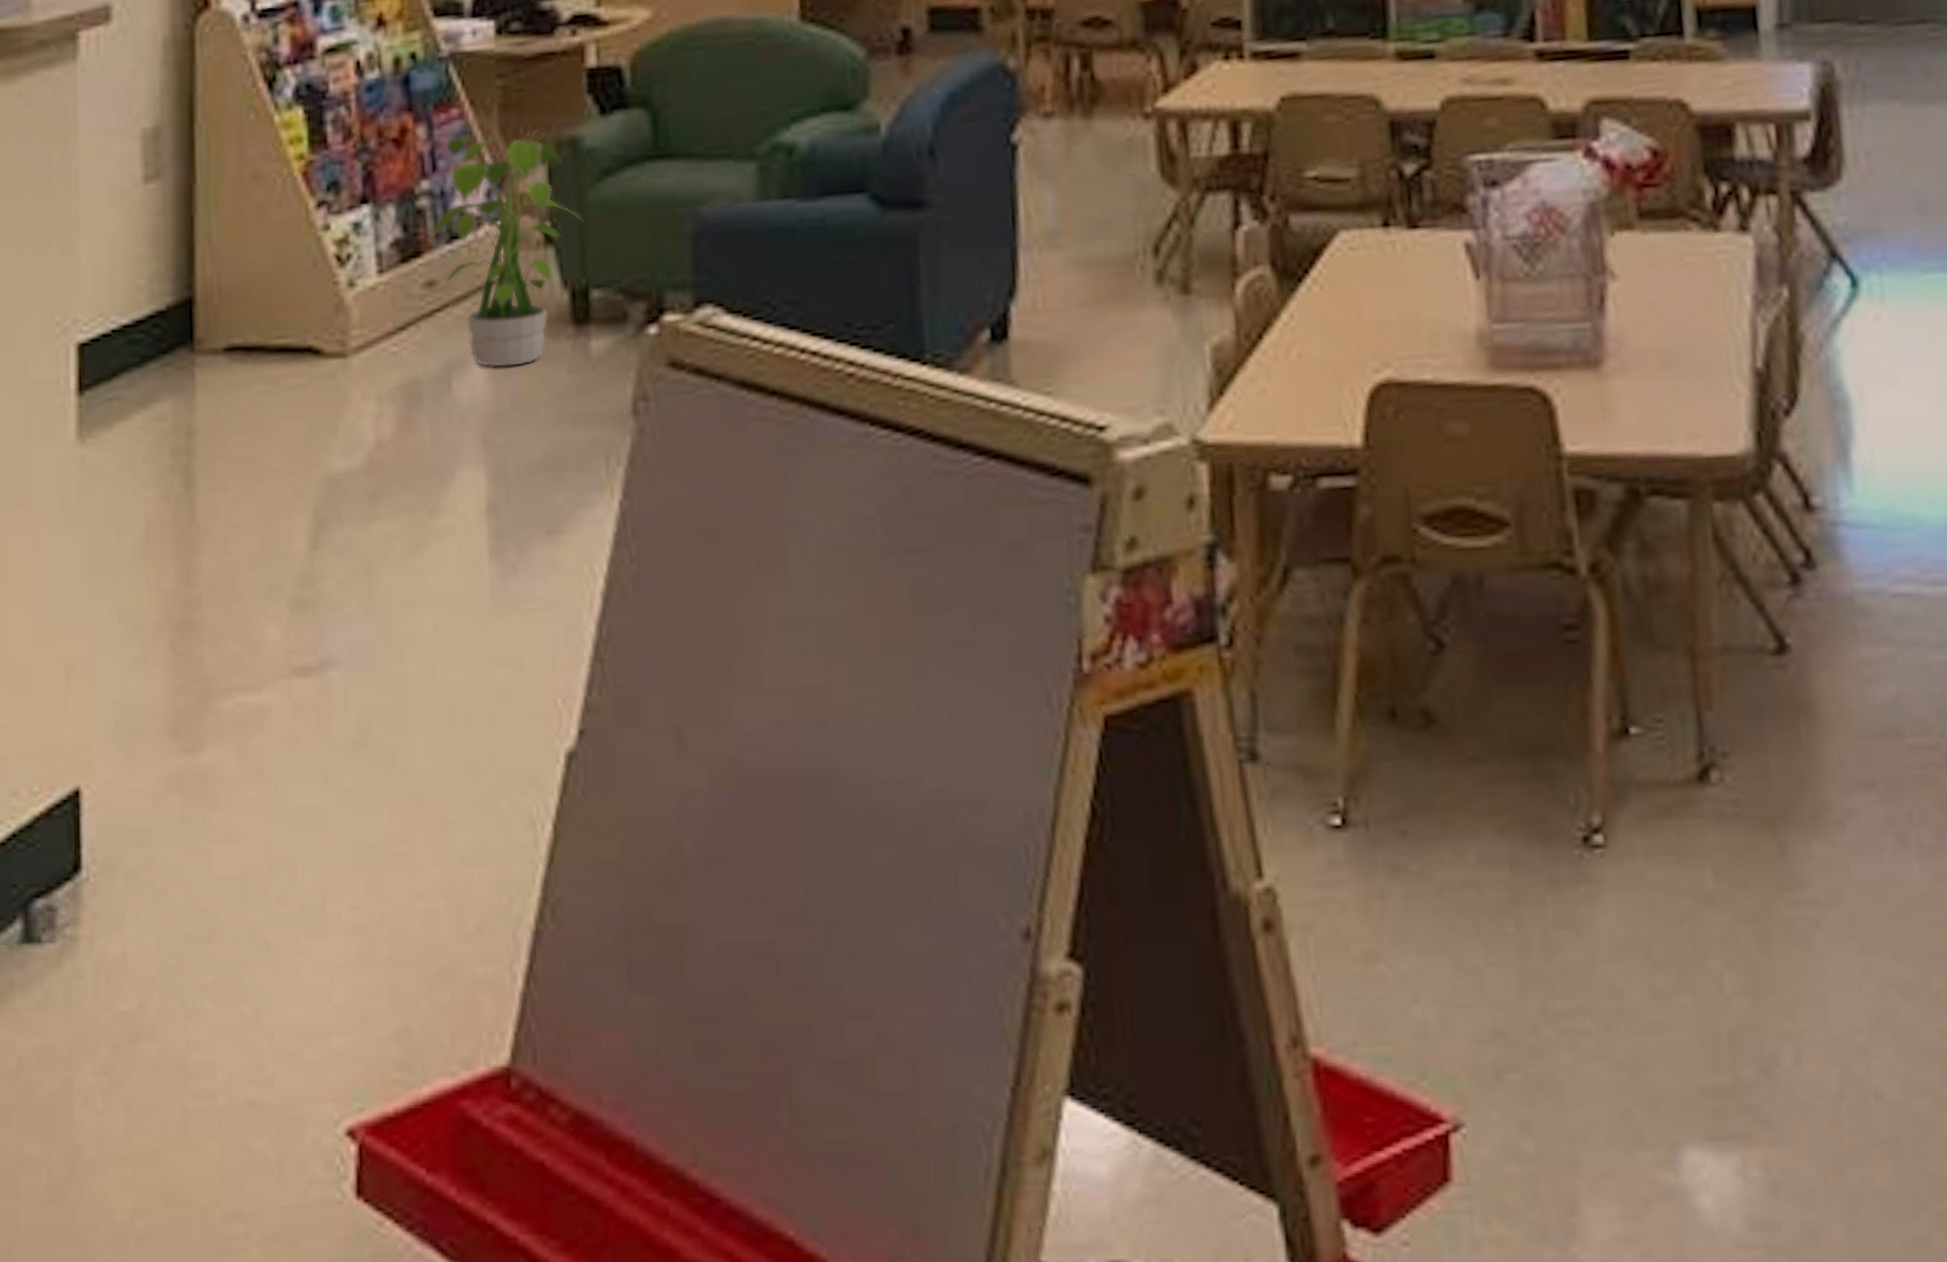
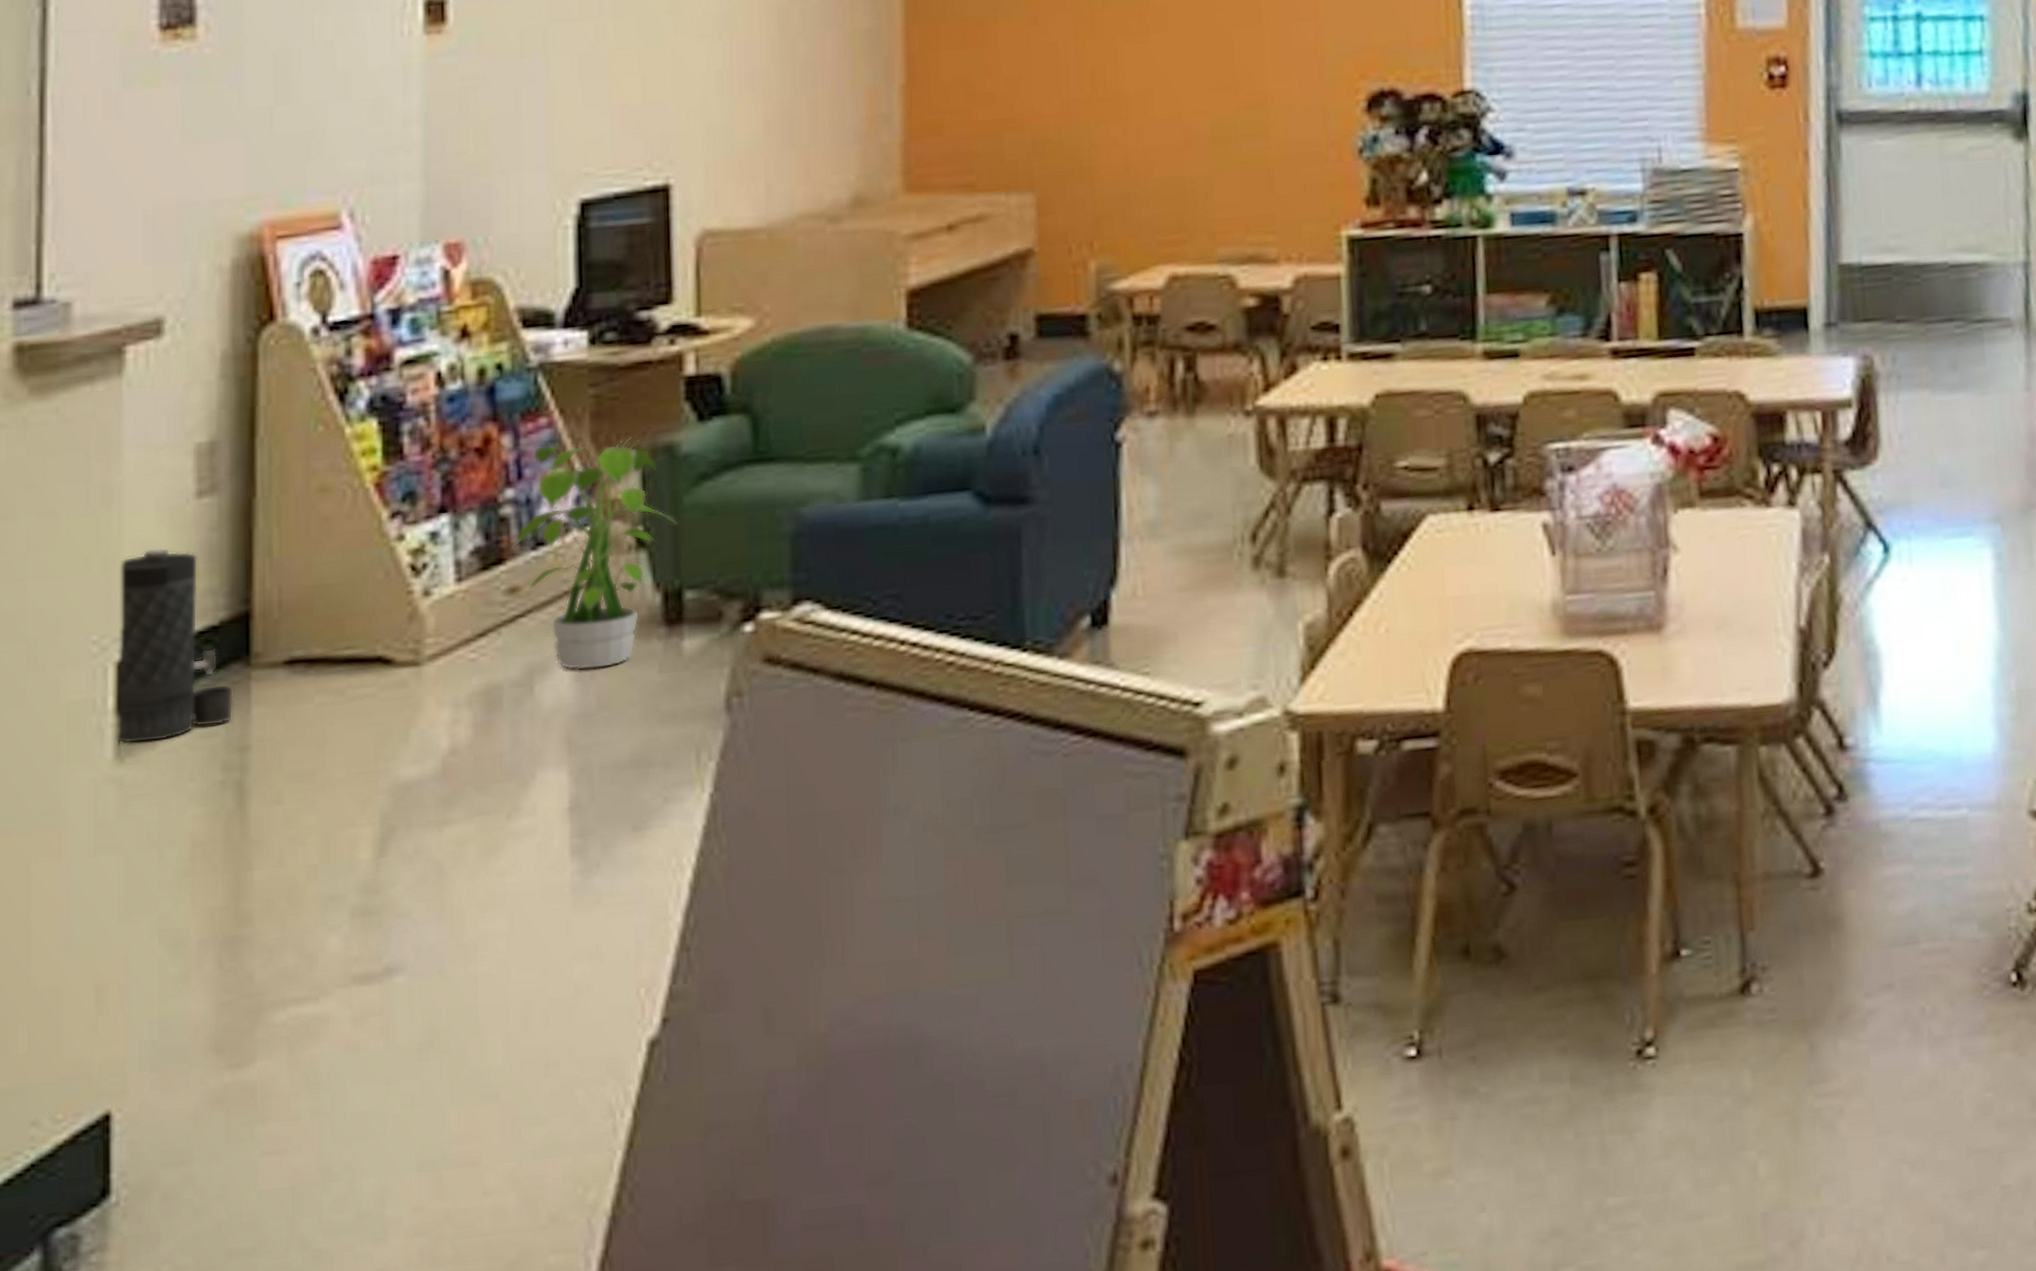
canister: none [77,230,180,425] -> present [116,546,233,744]

